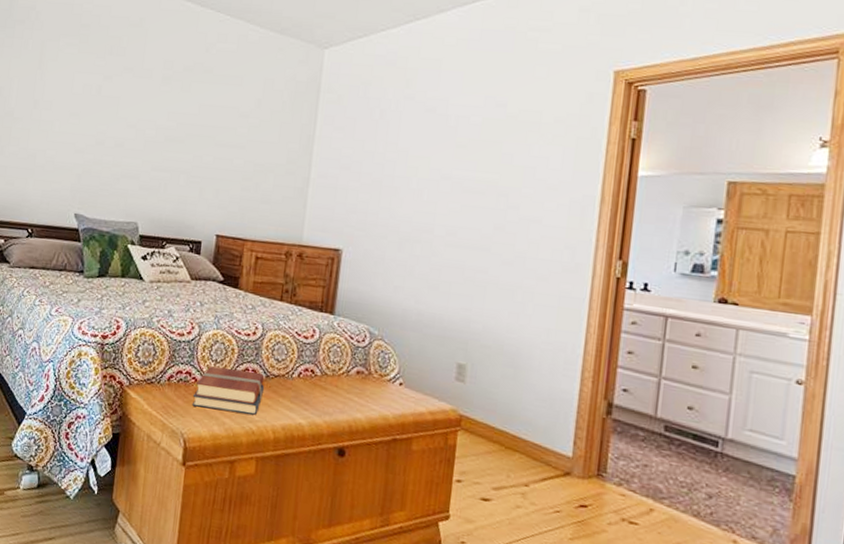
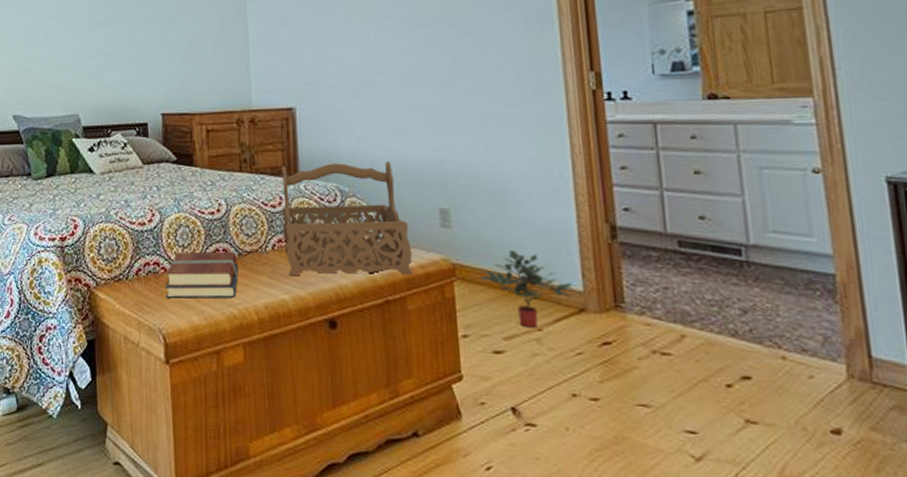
decorative basket: none [309,301,427,419] -> present [282,162,413,277]
potted plant: none [482,411,564,483] -> present [480,250,574,328]

